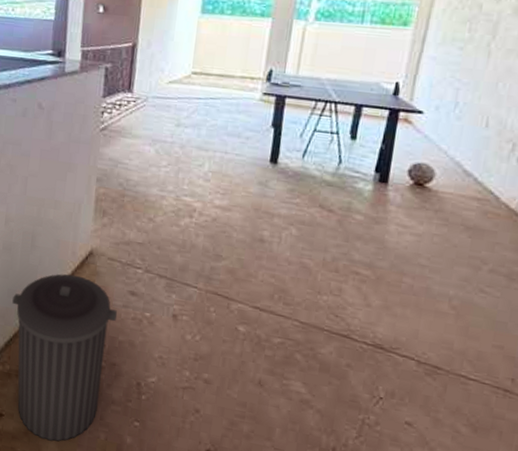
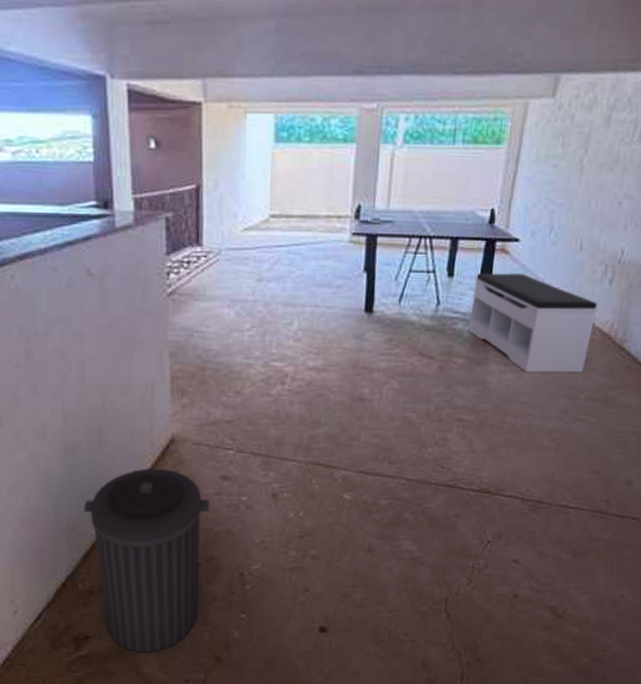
bench: none [368,138,505,245] -> present [468,273,598,374]

